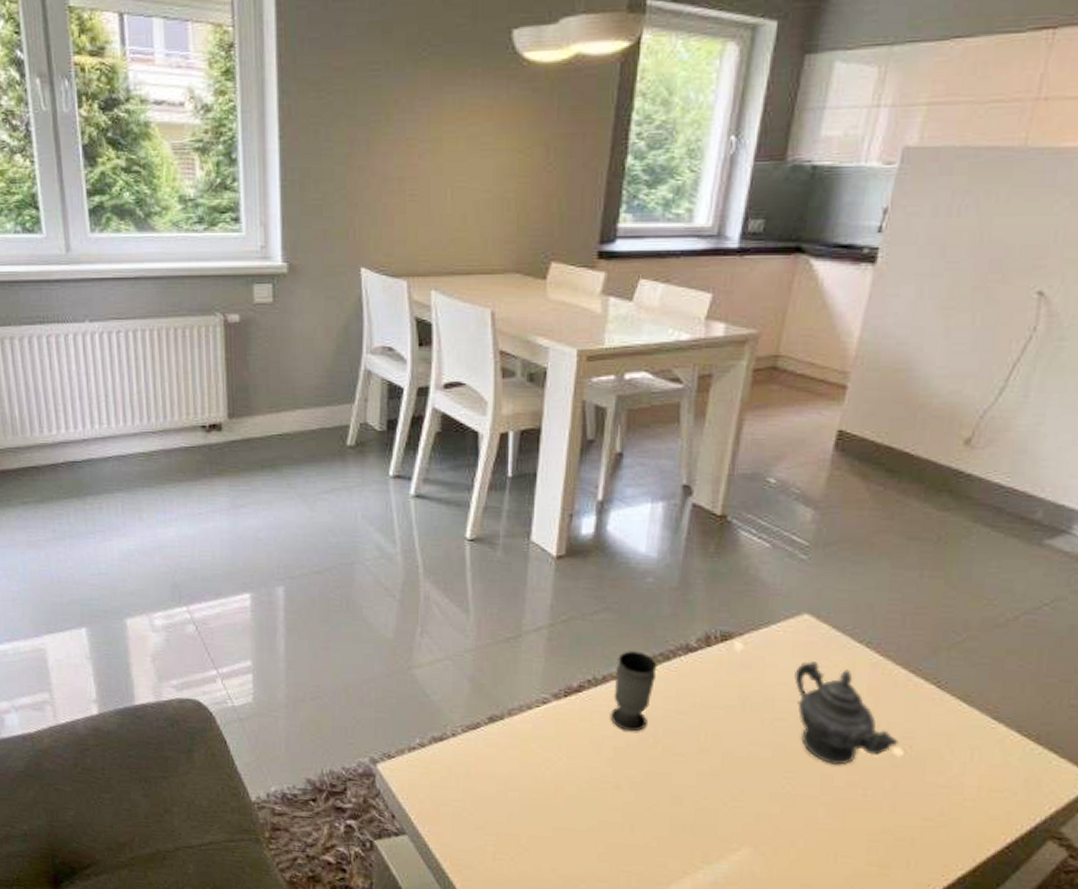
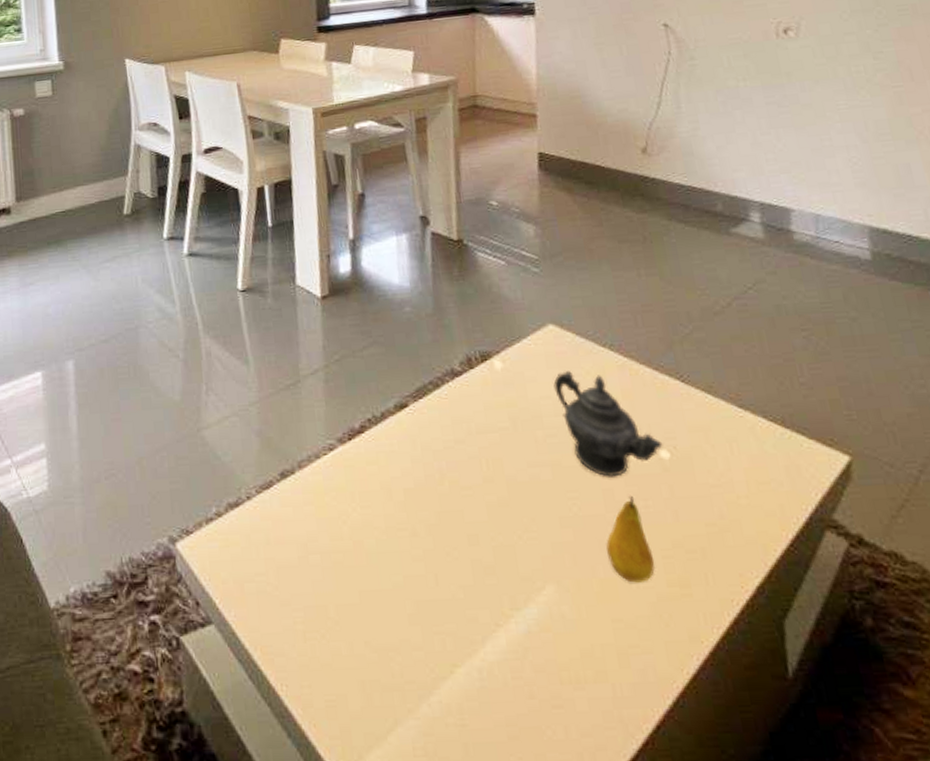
cup: present [610,650,657,732] -> none [392,381,431,469]
fruit: none [812,783,860,859] -> present [606,495,655,583]

